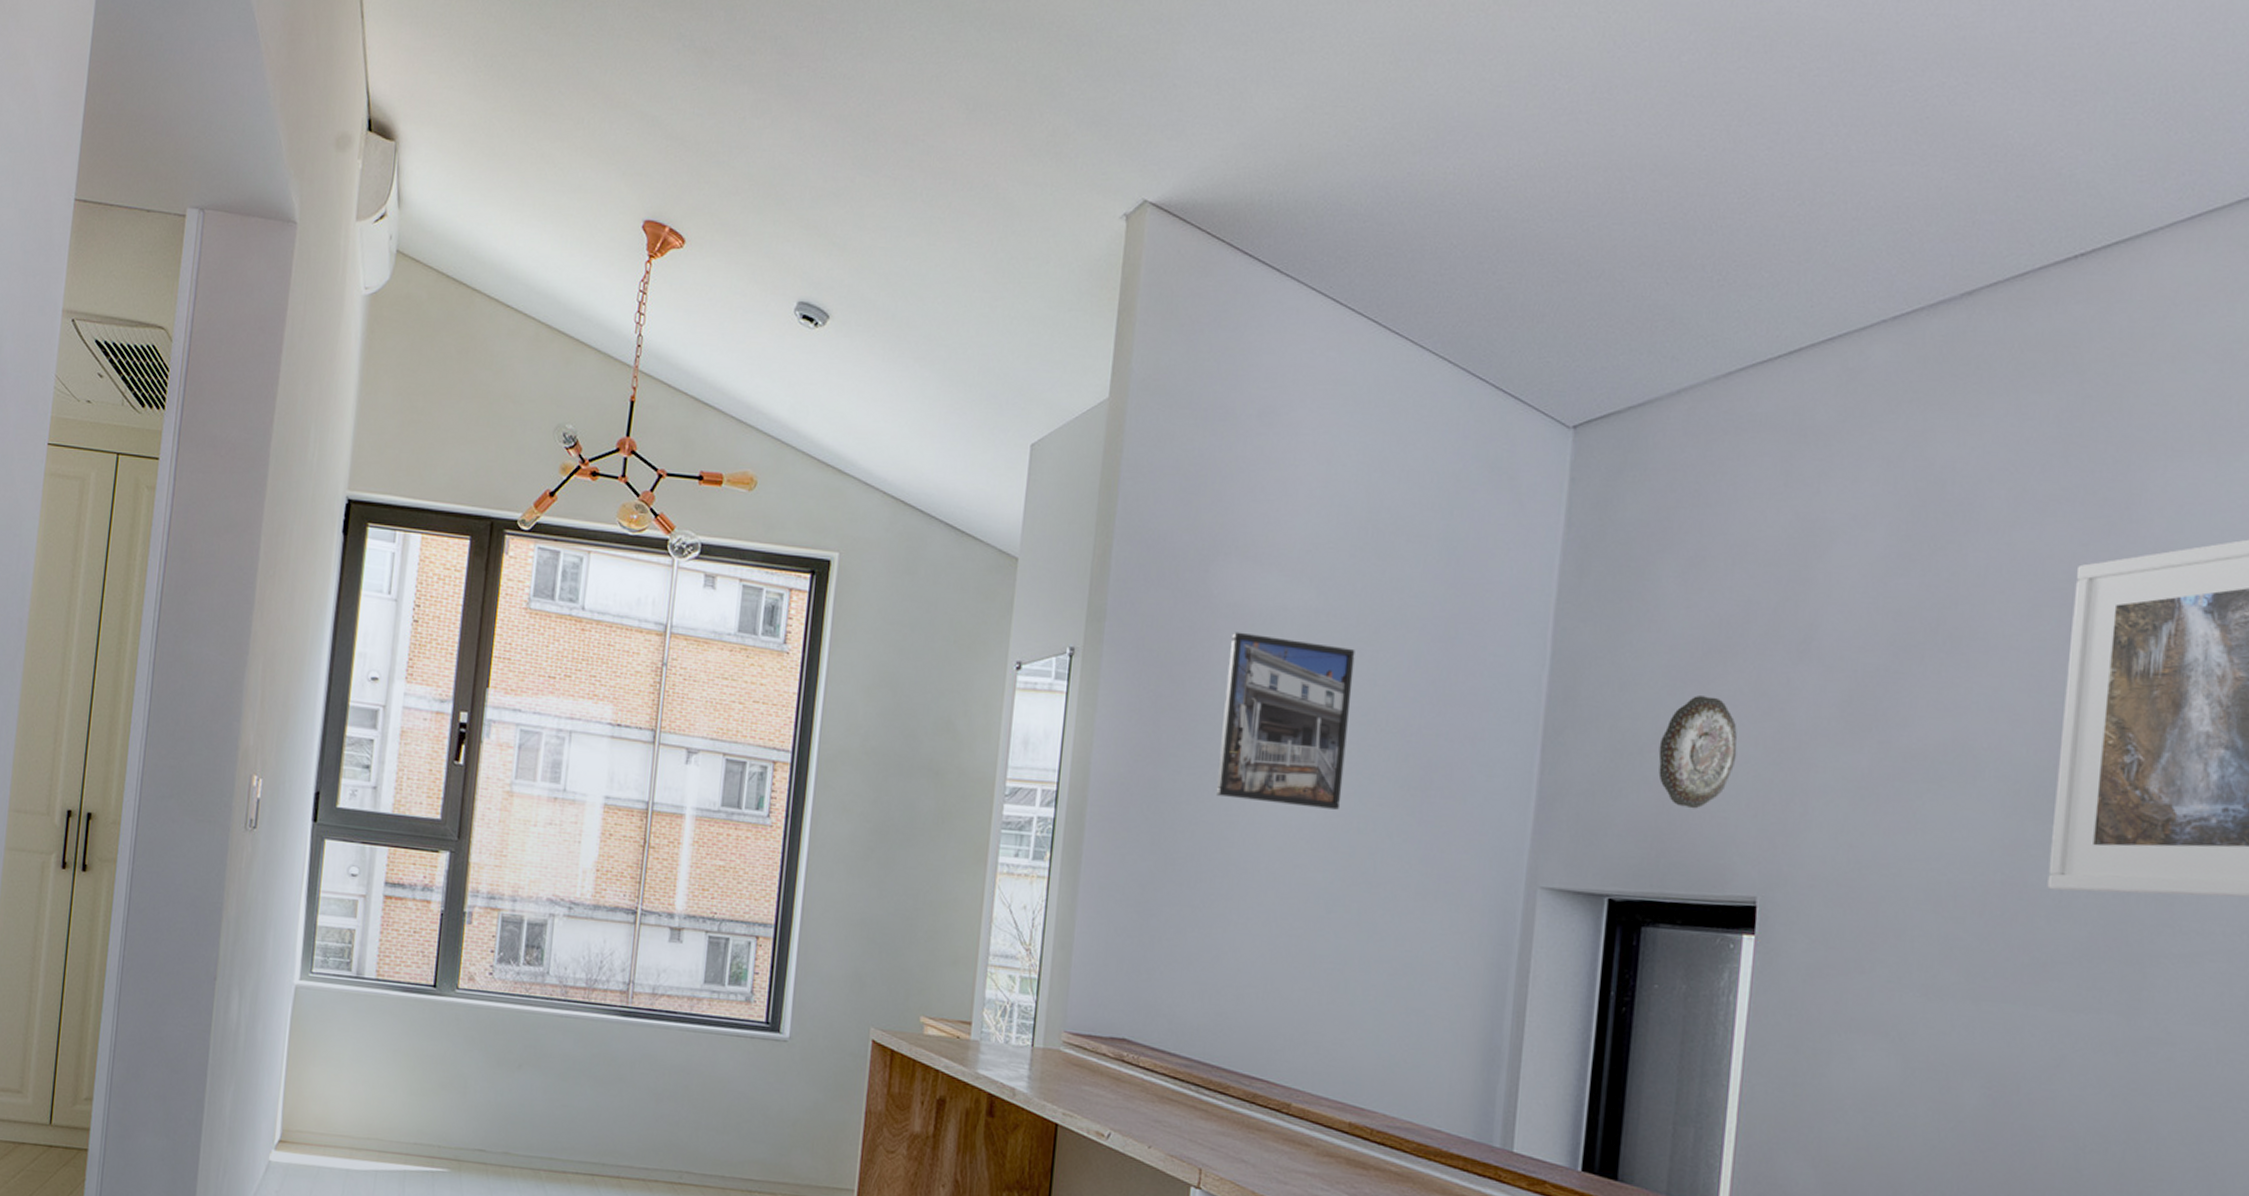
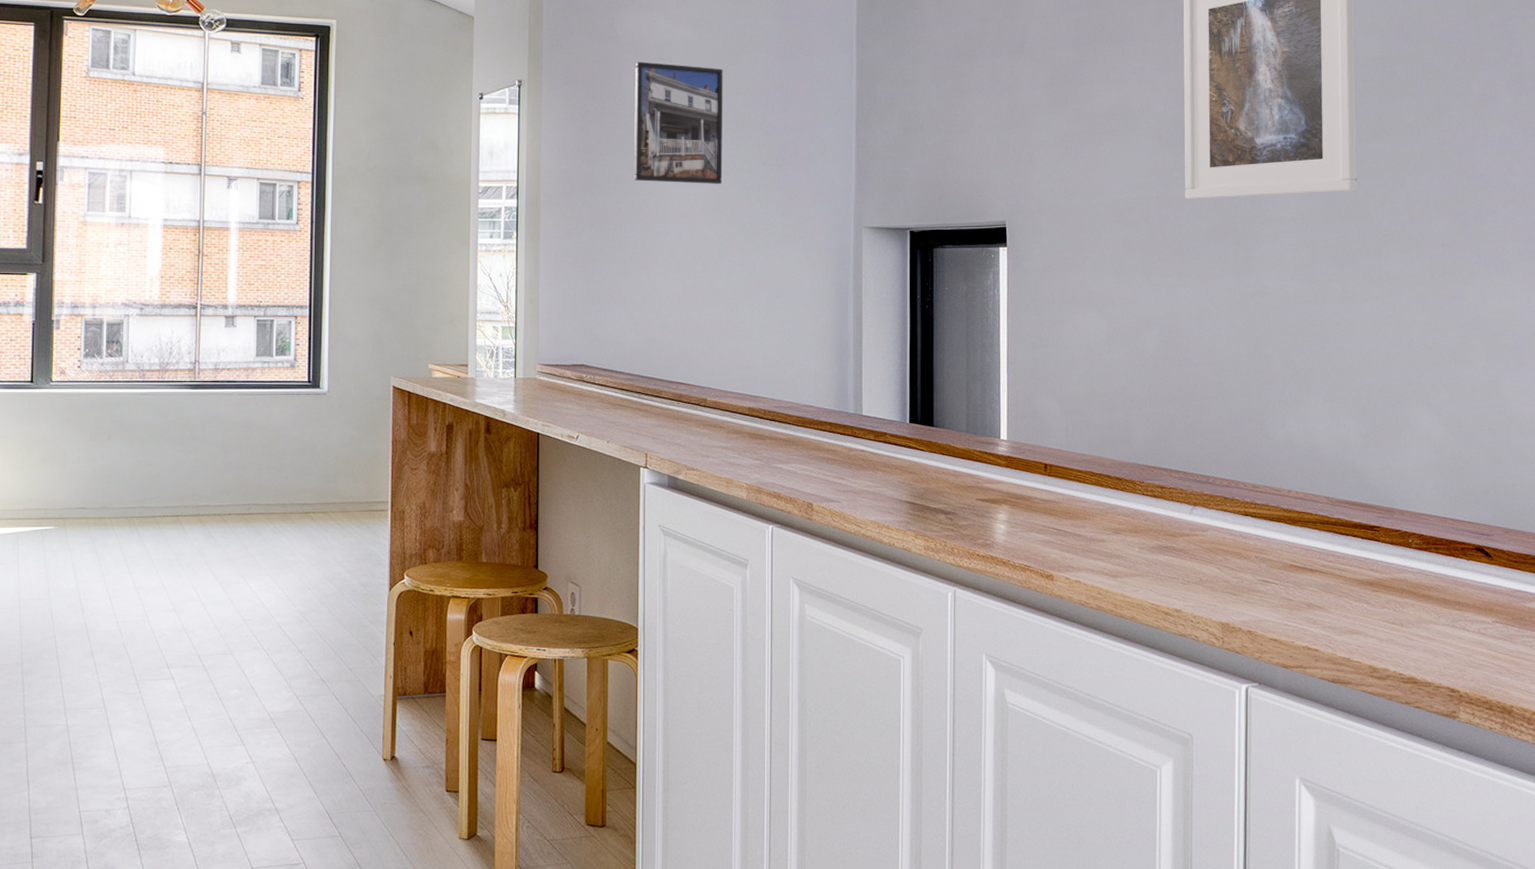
decorative plate: present [1658,696,1737,809] -> none [933,86,984,164]

